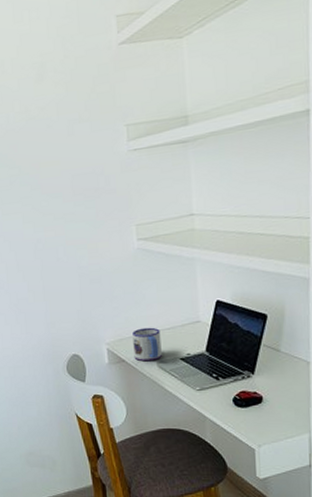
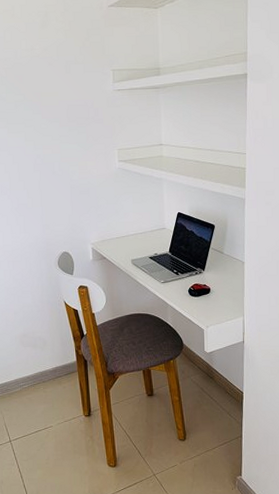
mug: present [132,327,162,362] -> none [113,231,135,259]

